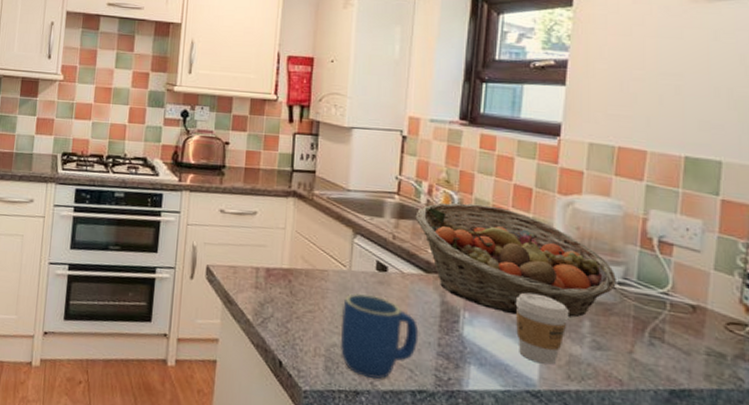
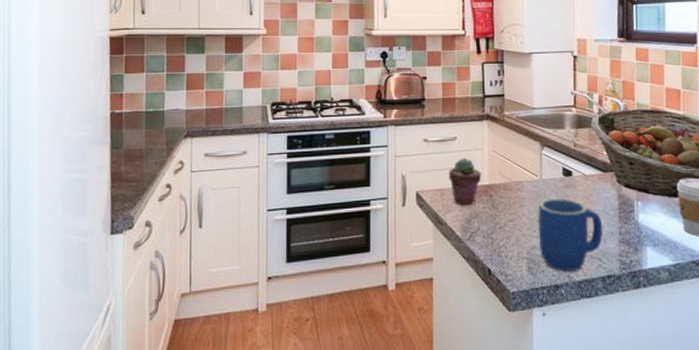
potted succulent: none [244,235,282,288] -> present [449,158,482,205]

